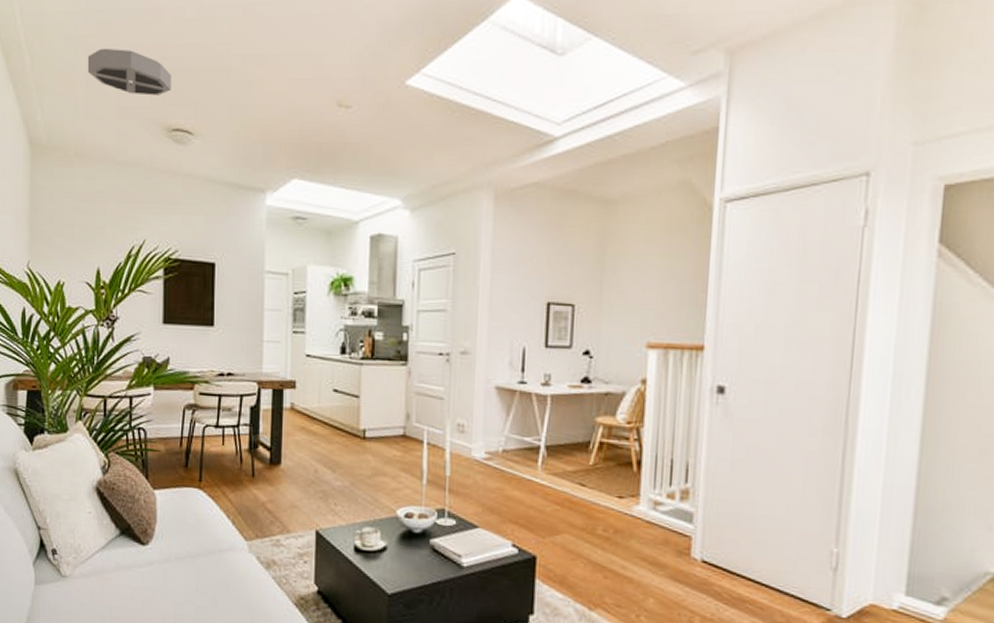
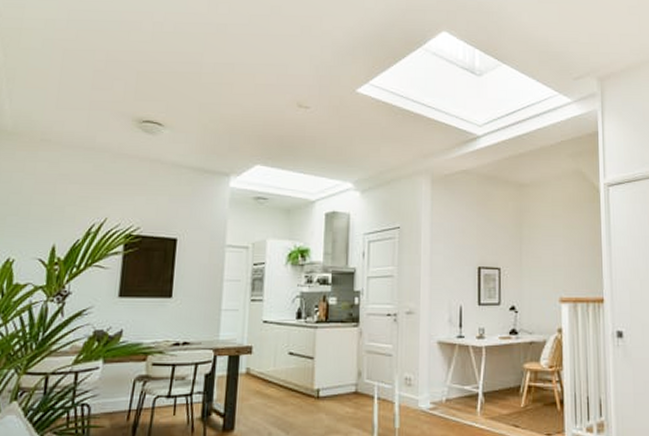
ceiling light: present [87,48,172,96] -> none [62,50,146,92]

